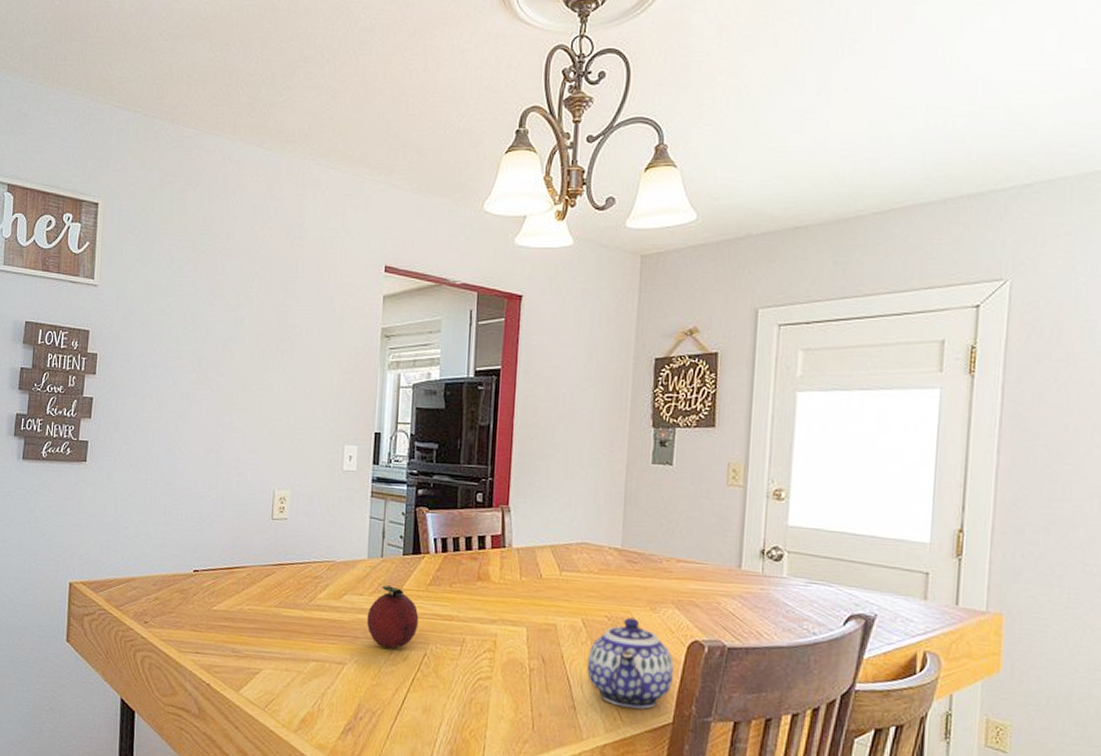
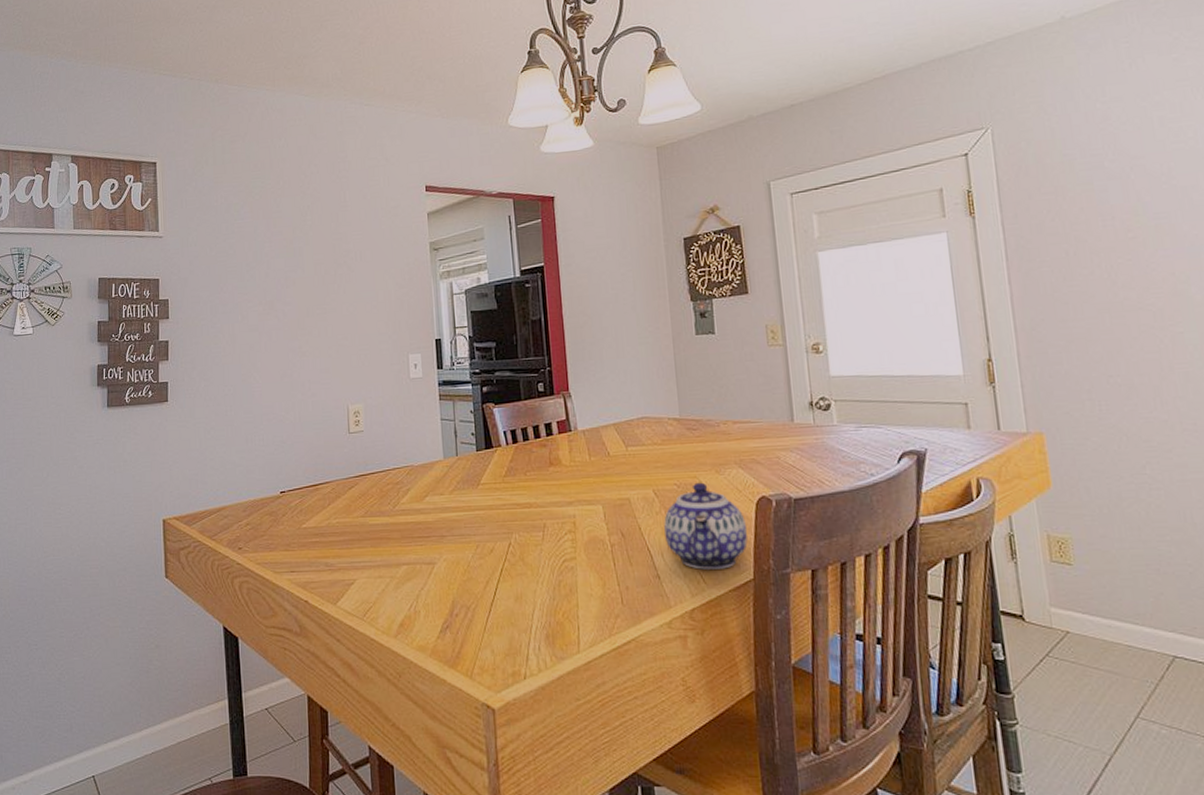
fruit: present [366,585,419,649] -> none [450,482,500,543]

